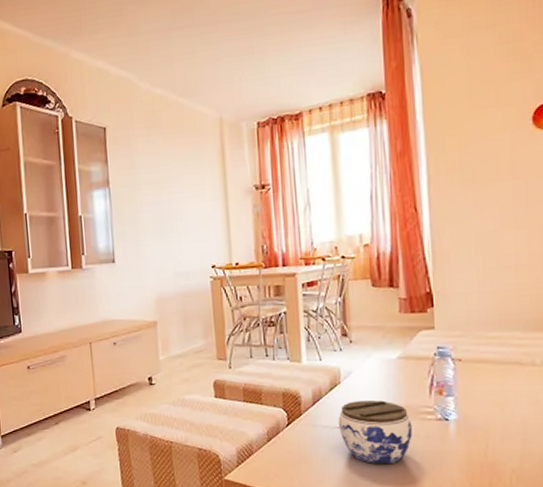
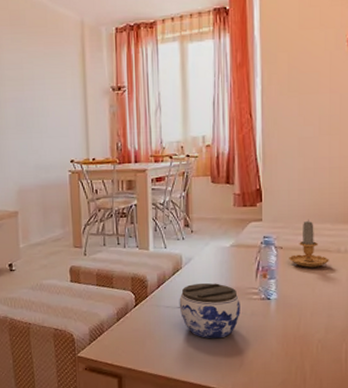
candle: none [470,327,521,383] -> present [289,220,329,268]

